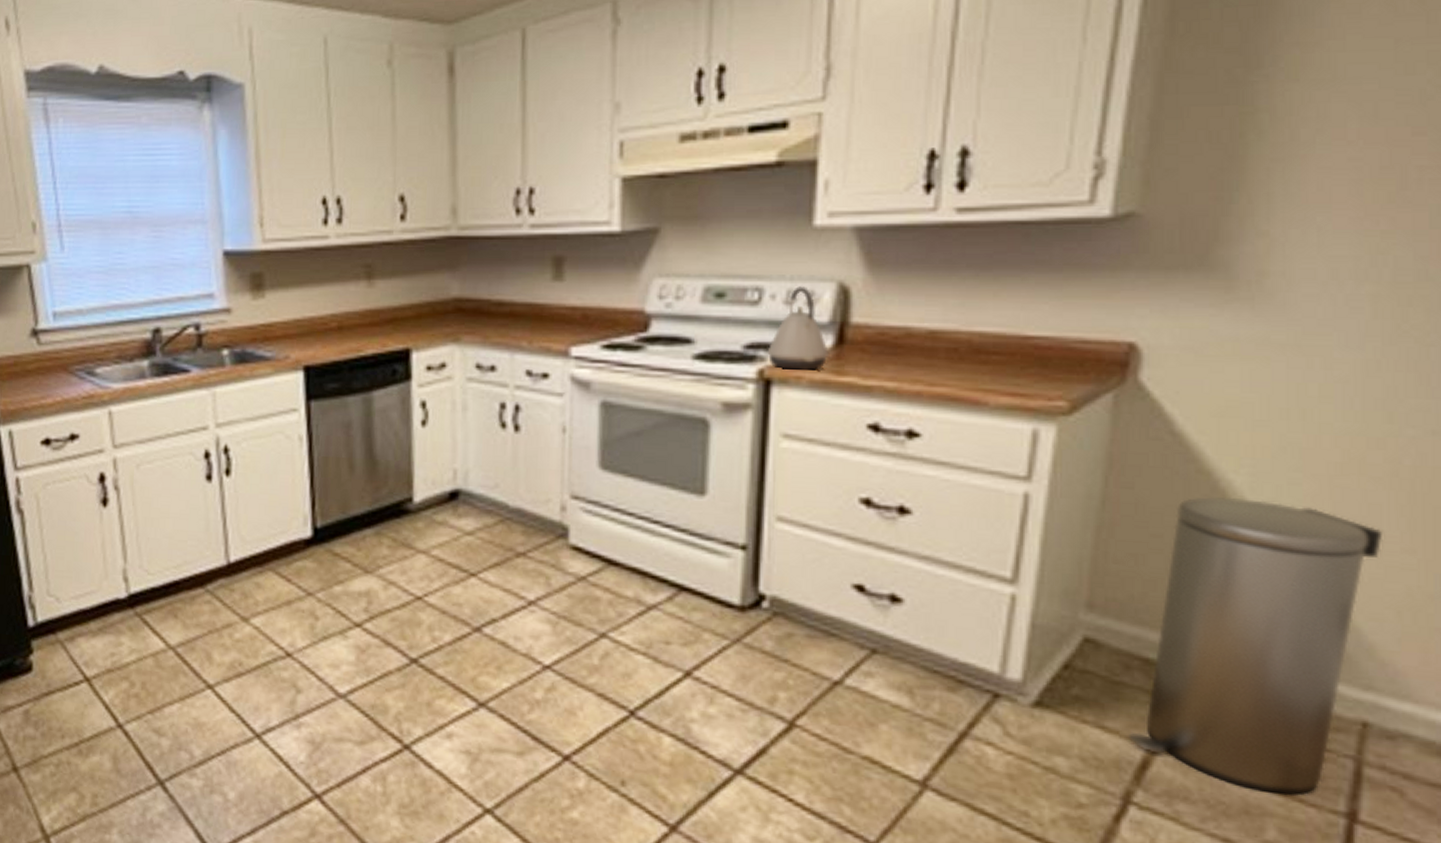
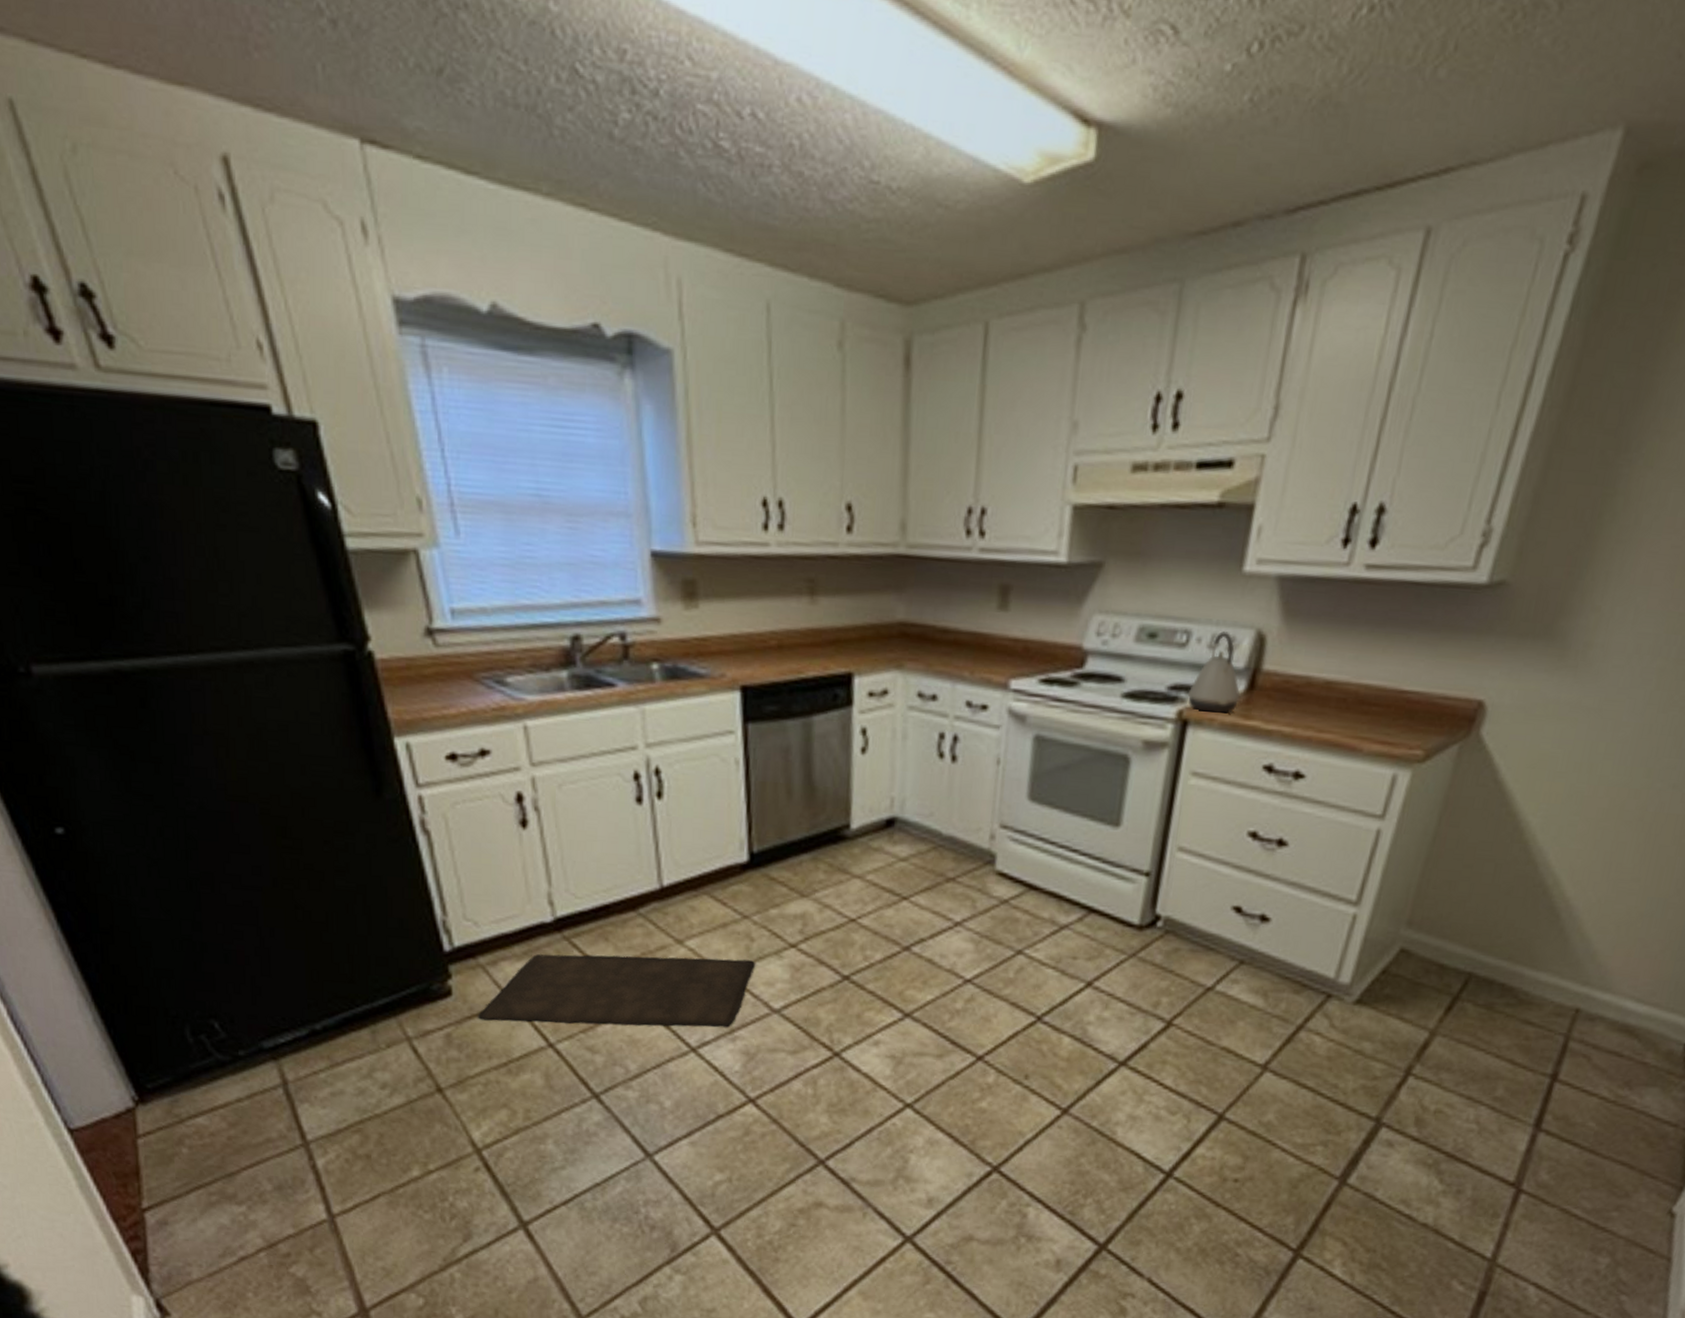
doormat: none [54,630,320,713] -> present [478,953,755,1027]
pedal bin: present [1128,496,1383,796] -> none [1418,835,1623,1064]

